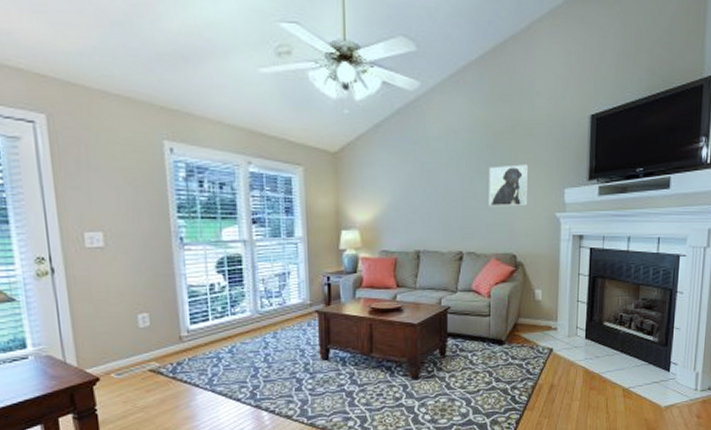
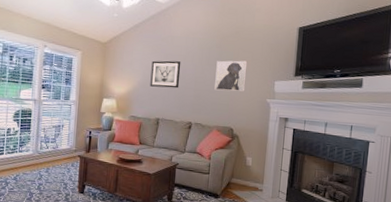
wall art: none [403,171,443,209] -> present [150,60,181,89]

